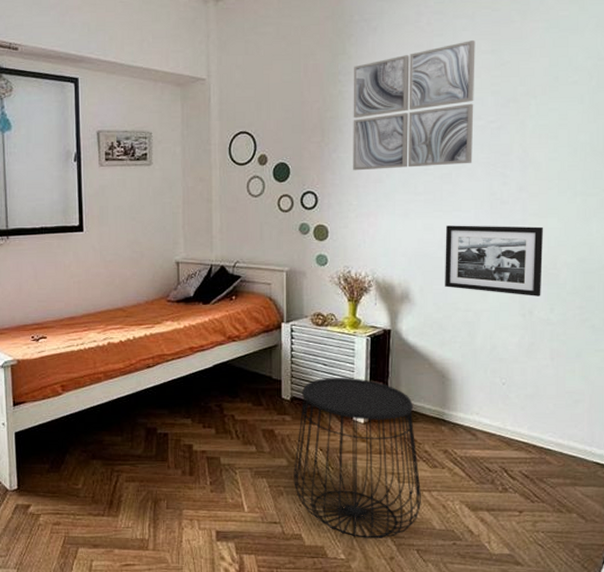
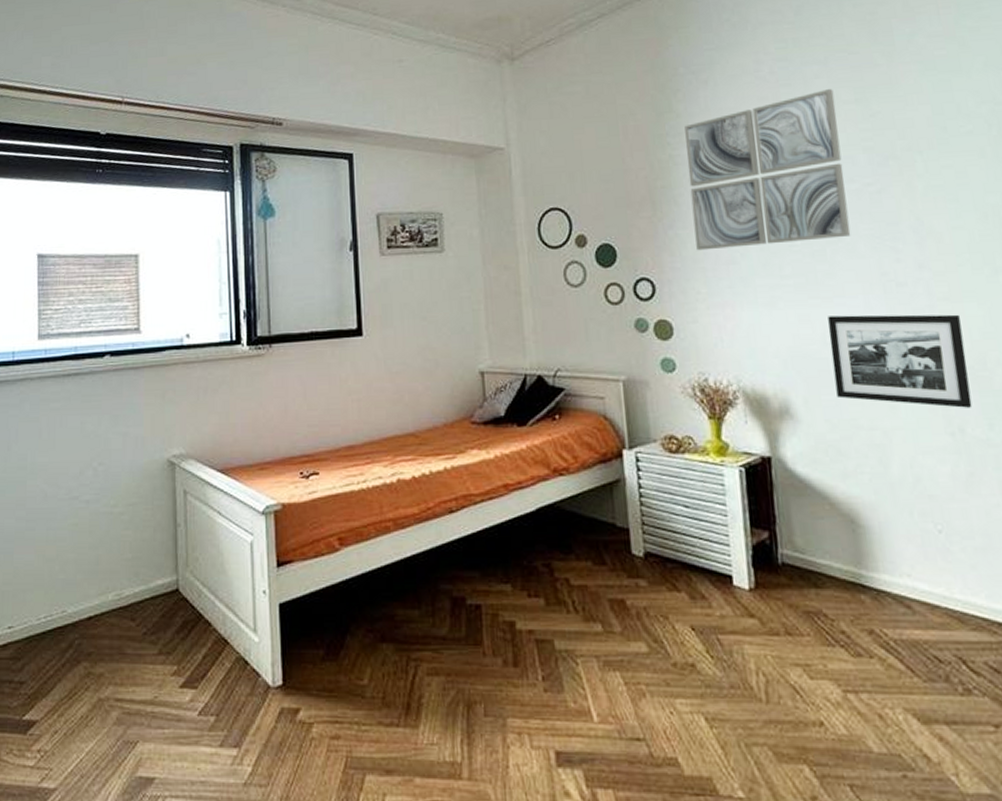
side table: present [294,377,421,539] -> none [657,523,847,766]

